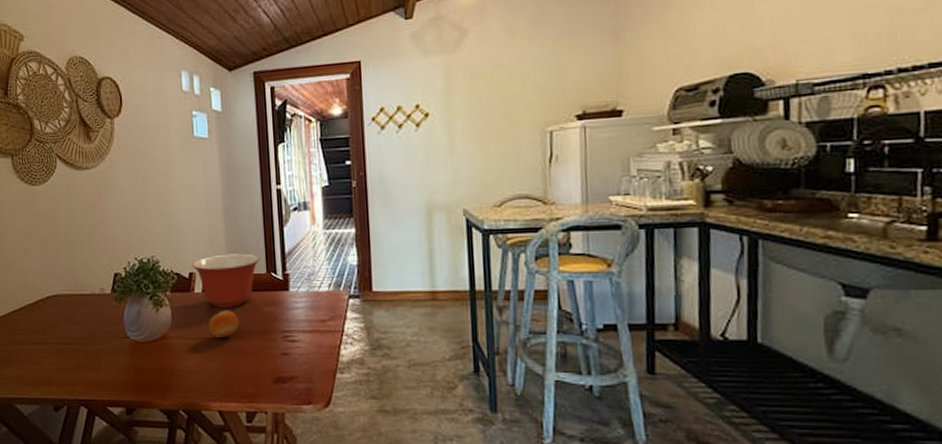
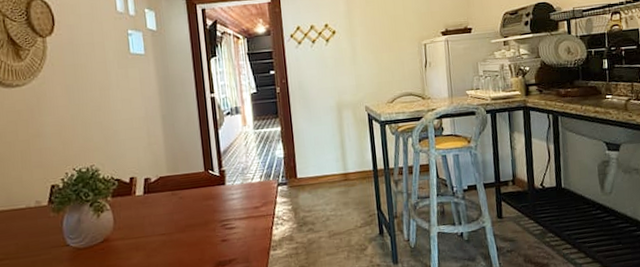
mixing bowl: present [192,253,260,307] -> none [133,156,198,207]
fruit: present [208,310,239,337] -> none [150,207,181,234]

